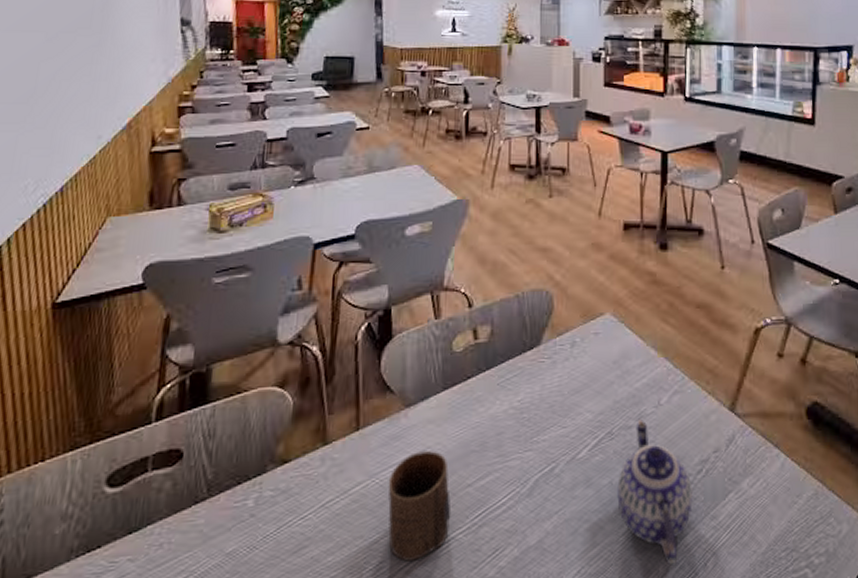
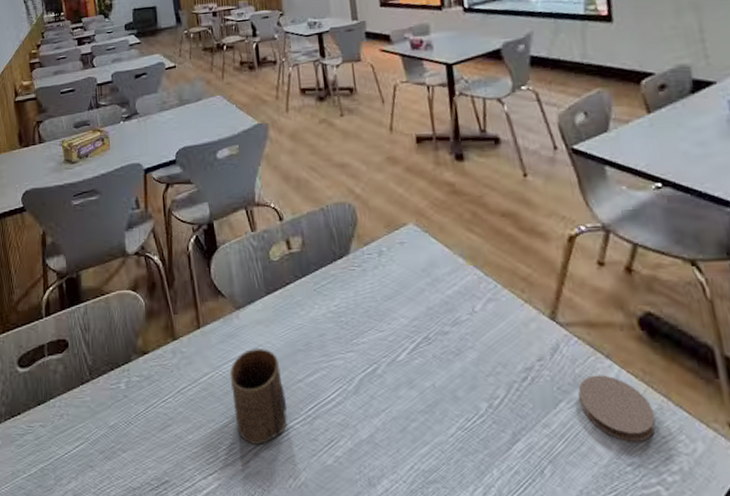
teapot: present [617,418,693,566] -> none [440,324,521,470]
coaster: none [747,463,811,528] -> present [578,375,656,442]

